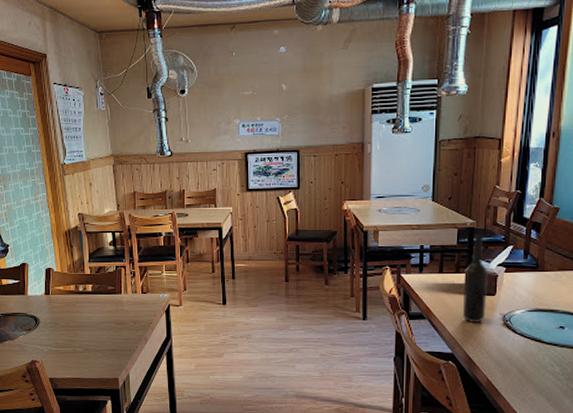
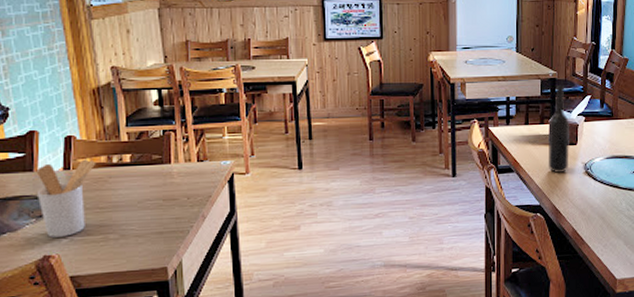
utensil holder: none [26,287,68,347] -> present [36,159,96,238]

